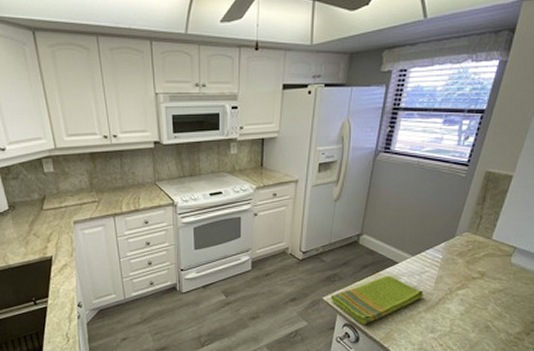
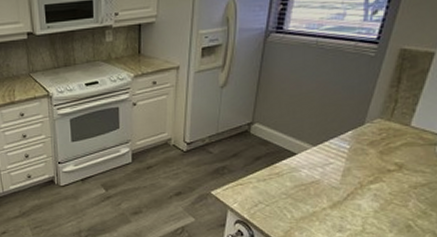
dish towel: present [330,275,424,326] -> none [219,168,328,223]

